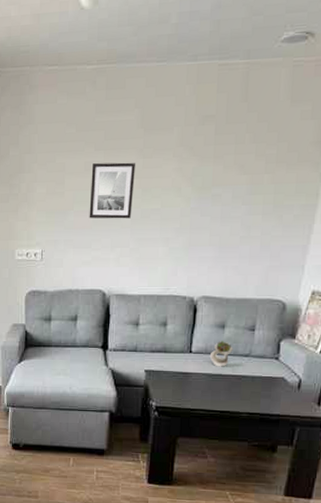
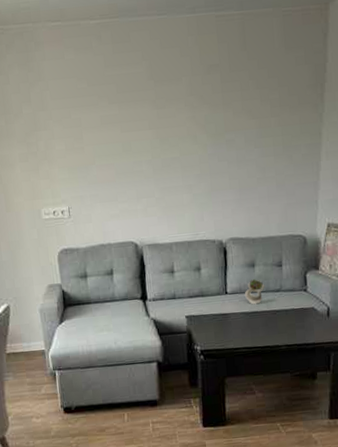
wall art: present [89,162,135,219] -> none [108,114,153,172]

